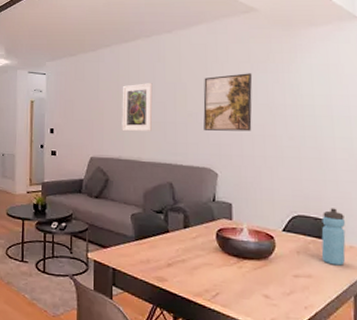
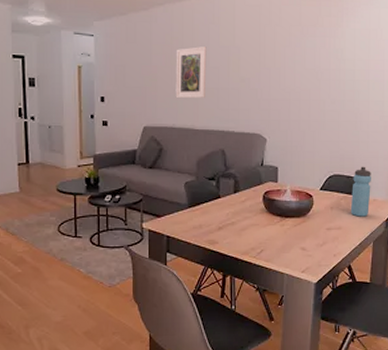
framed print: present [203,73,253,131] -> none [255,37,302,97]

